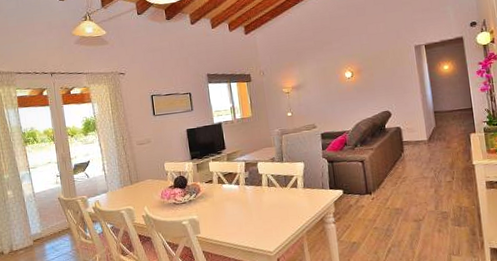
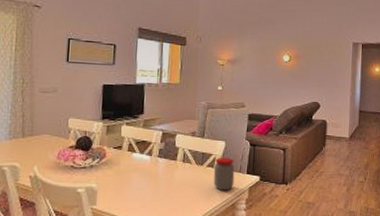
jar: none [297,176,319,208] -> present [213,157,235,191]

